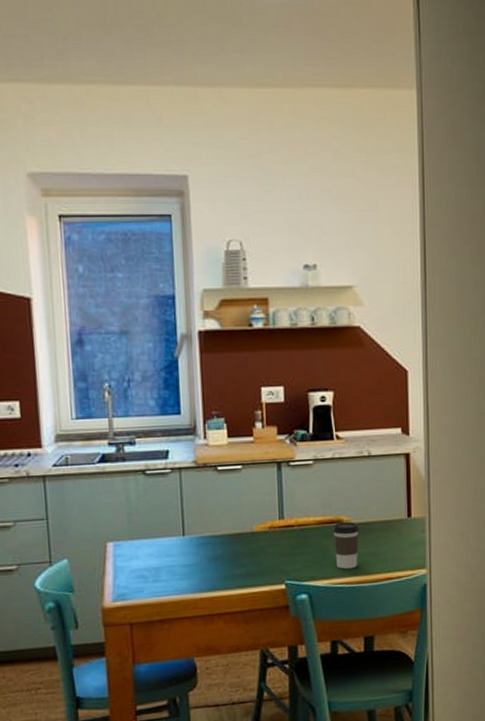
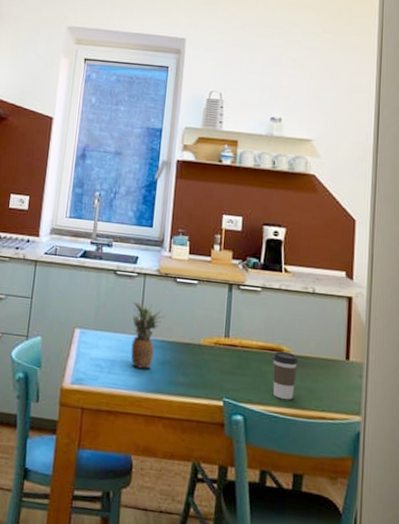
fruit: none [169,499,210,570] -> present [131,302,165,369]

